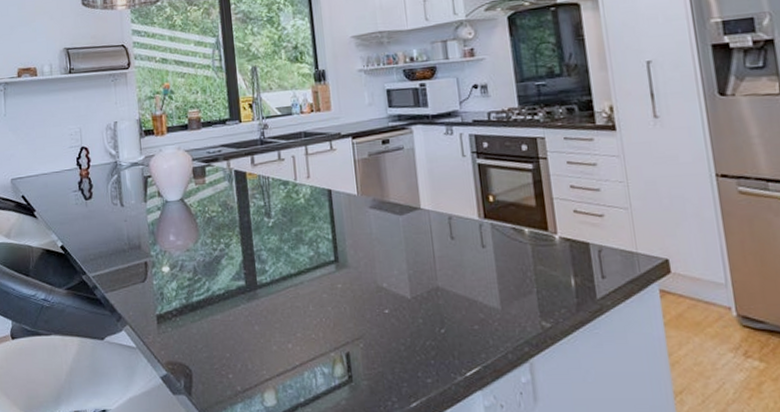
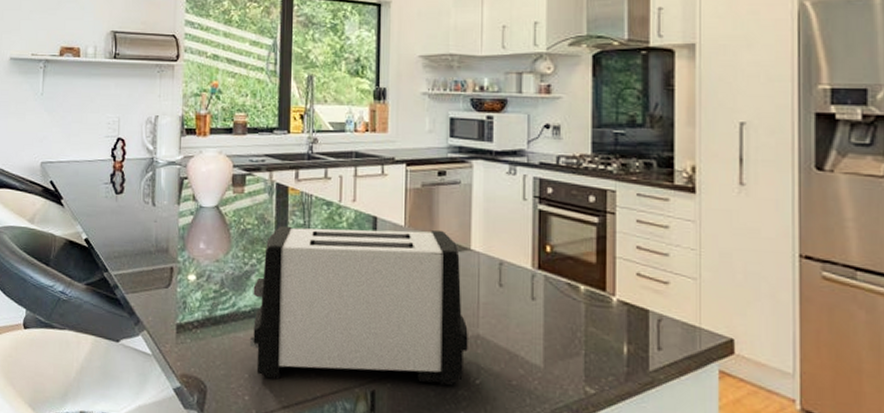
toaster: none [224,194,430,355] -> present [249,225,468,386]

